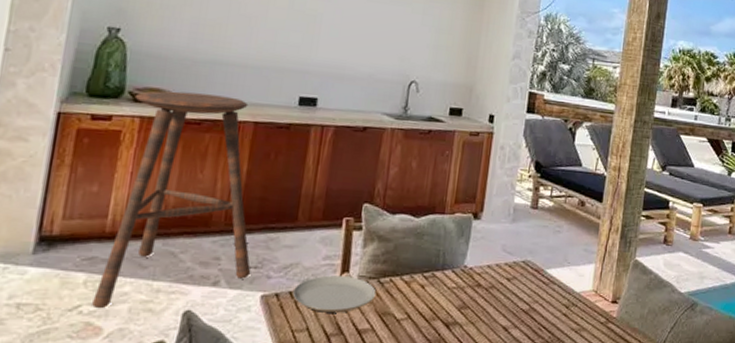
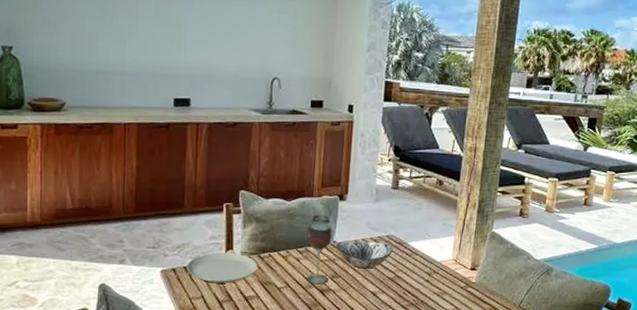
bar stool: present [92,90,251,309] -> none [26,100,150,284]
wineglass: none [430,234,464,317] -> present [306,214,333,285]
decorative bowl: none [466,266,530,299] -> present [335,241,394,269]

